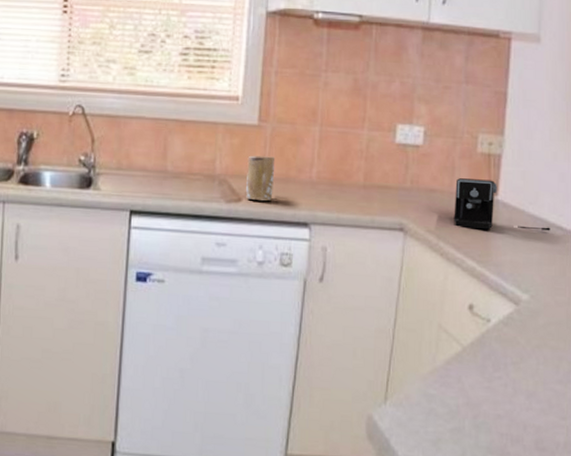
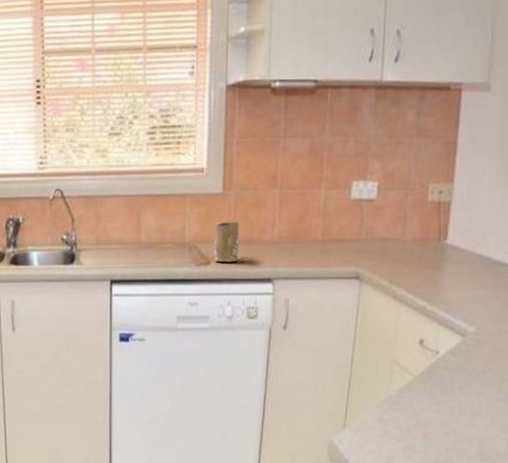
coffee maker: present [454,178,551,231] -> none [405,226,496,272]

